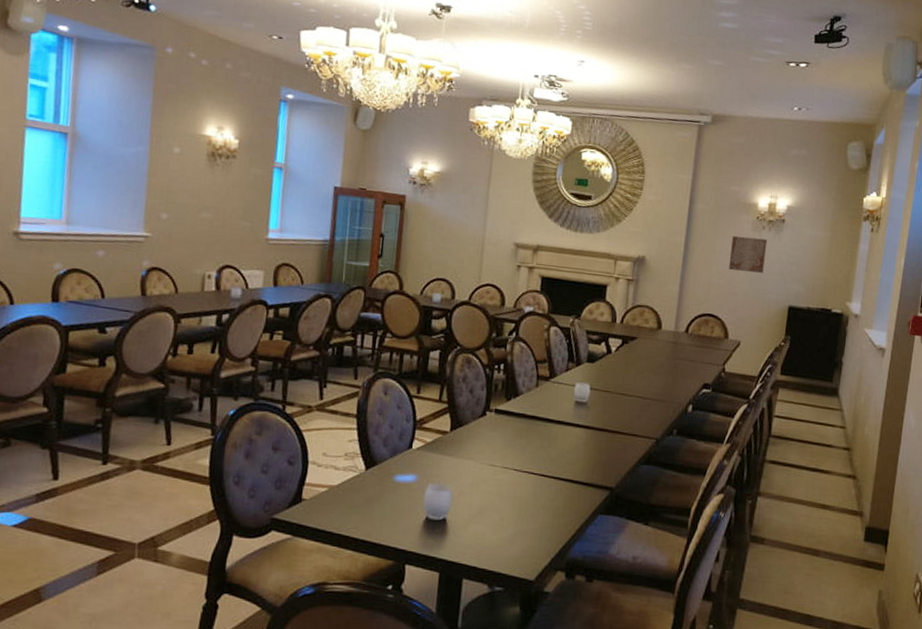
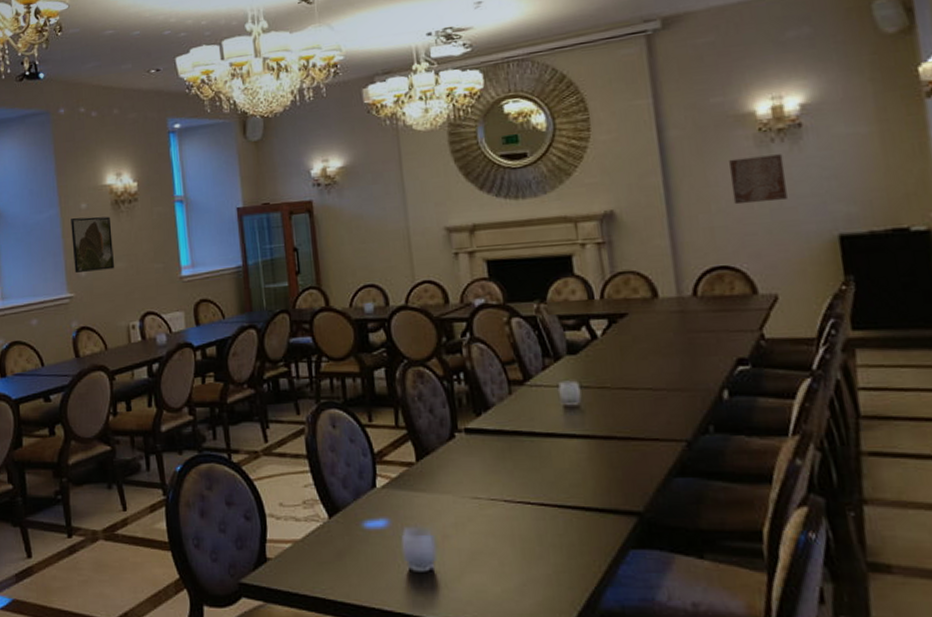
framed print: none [155,159,204,218] -> present [71,216,114,273]

